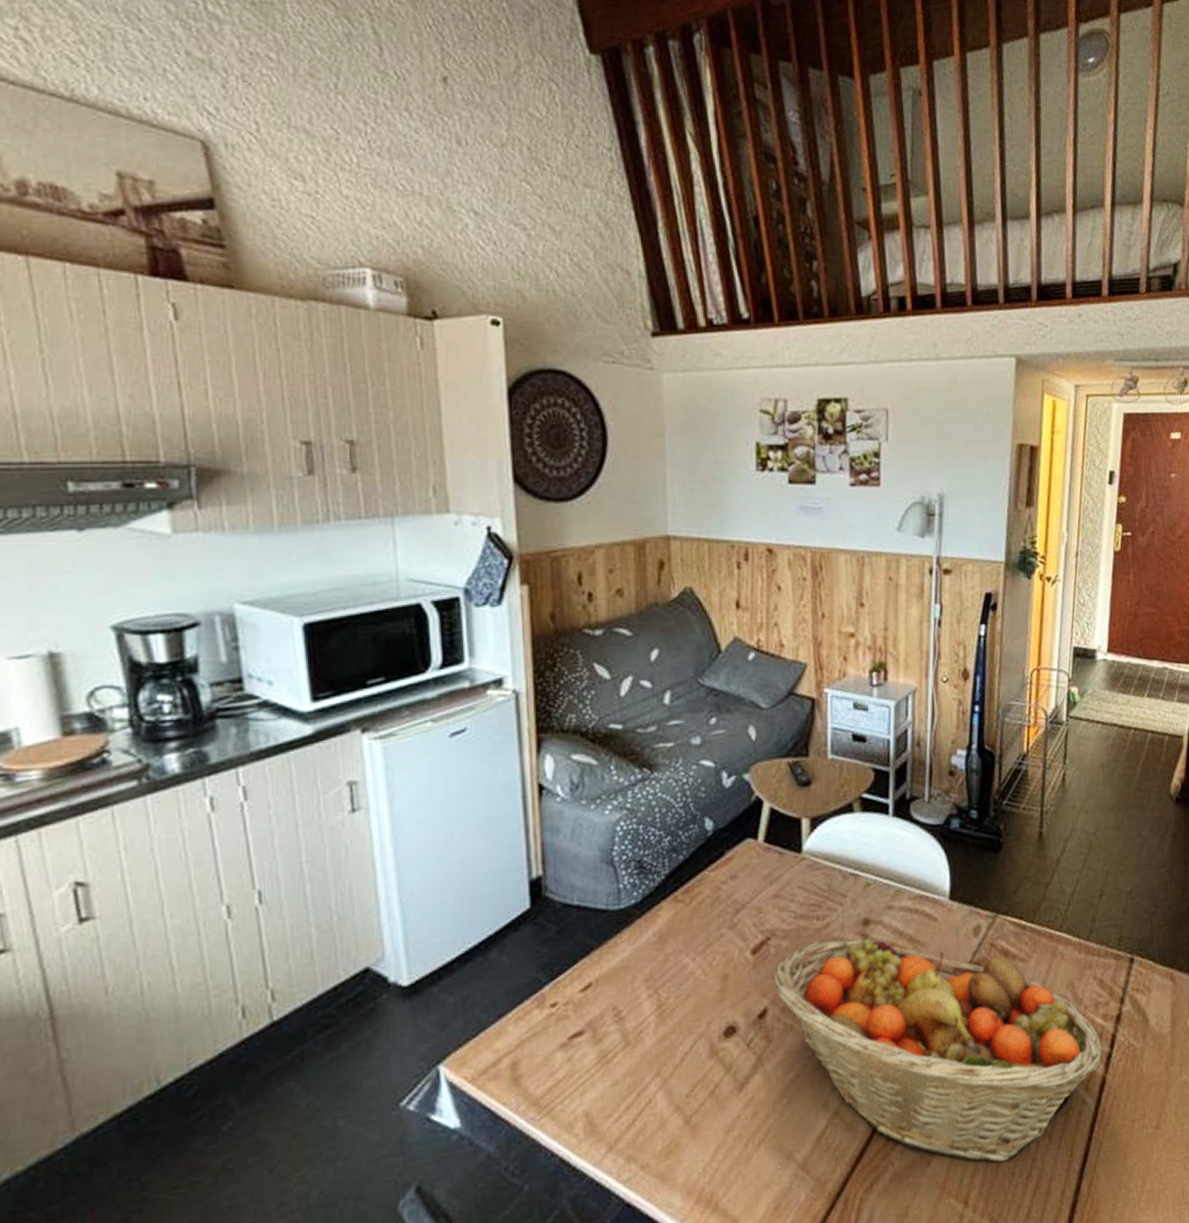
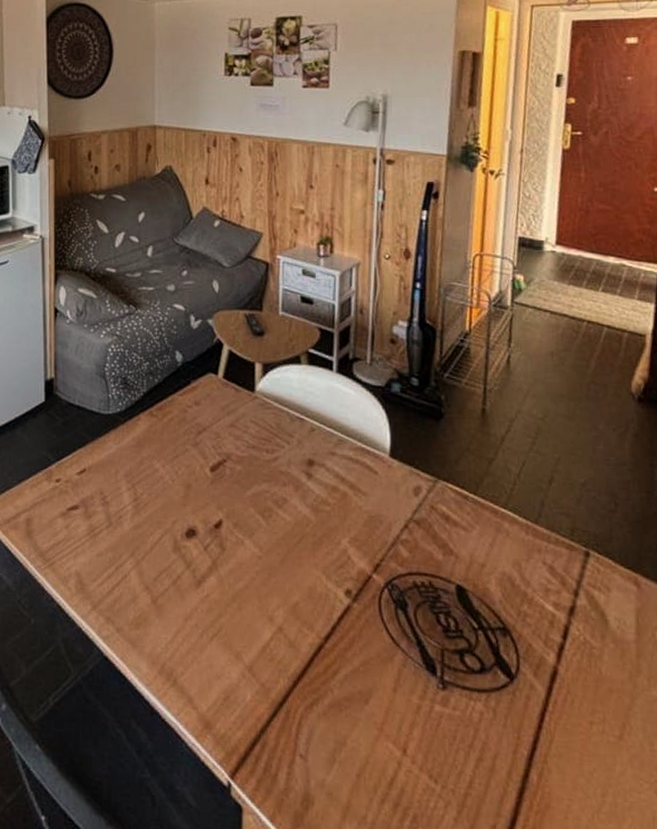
fruit basket: present [773,938,1103,1163] -> none [228,472,554,723]

